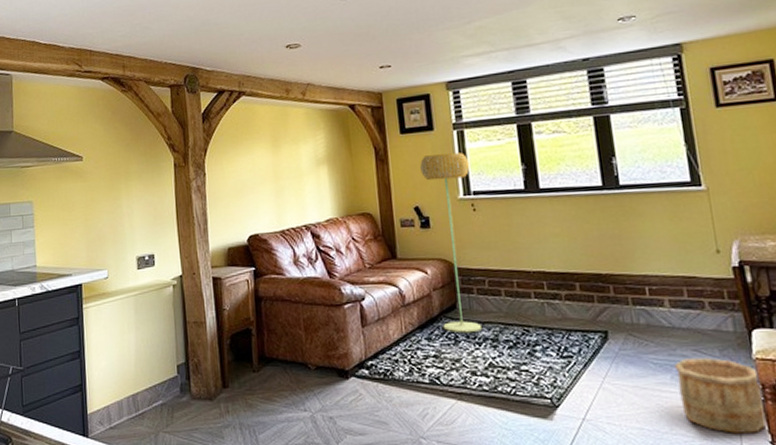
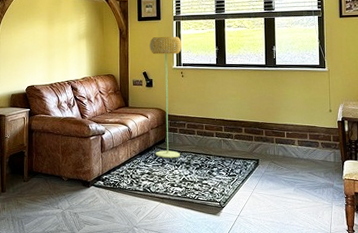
wooden bucket: present [674,357,767,433] -> none [297,178,347,225]

